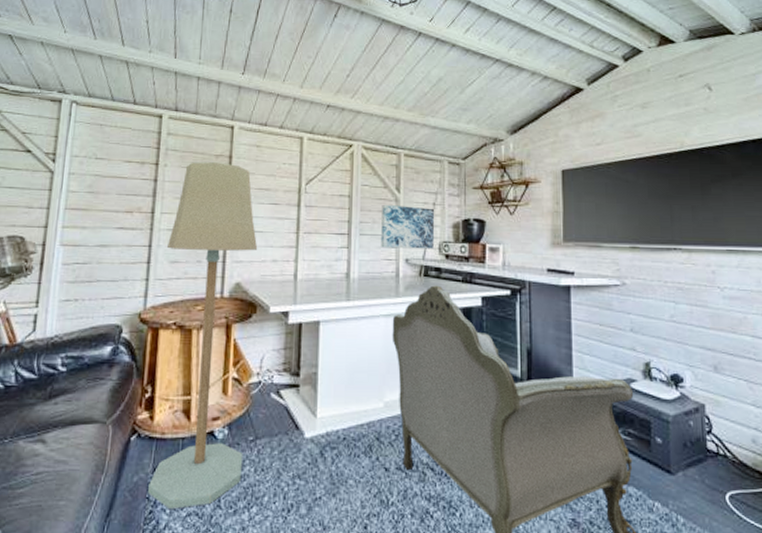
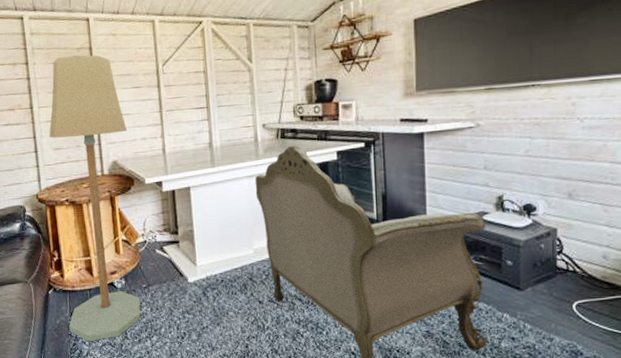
wall art: present [381,204,434,249] -> none [236,74,288,117]

